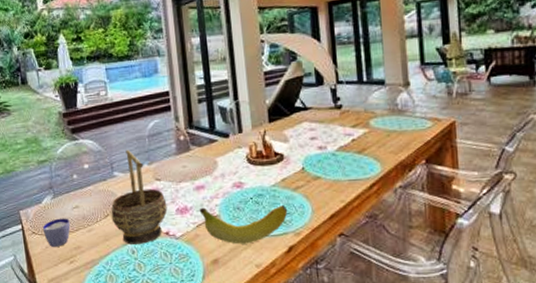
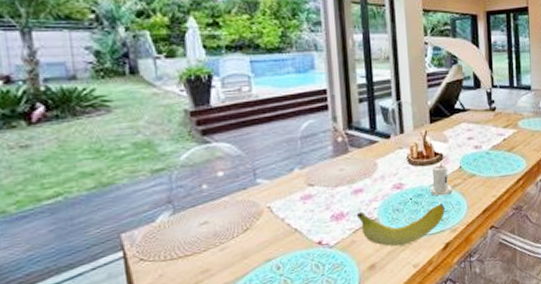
cup: present [43,218,71,247] -> none [156,237,196,275]
decorative bowl: present [111,150,168,244] -> none [251,154,321,260]
candle: none [271,164,295,198] -> present [430,163,452,196]

